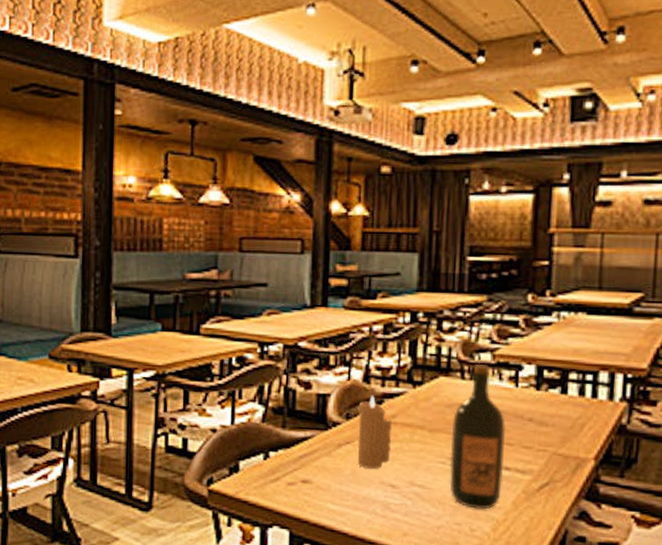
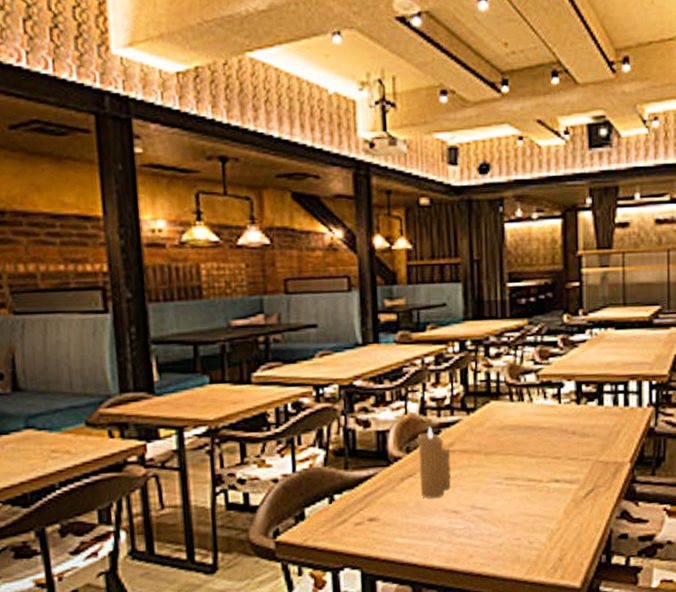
wine bottle: present [449,364,507,510] -> none [505,385,555,523]

